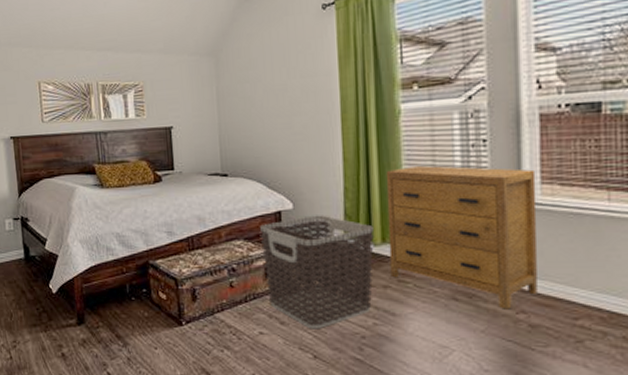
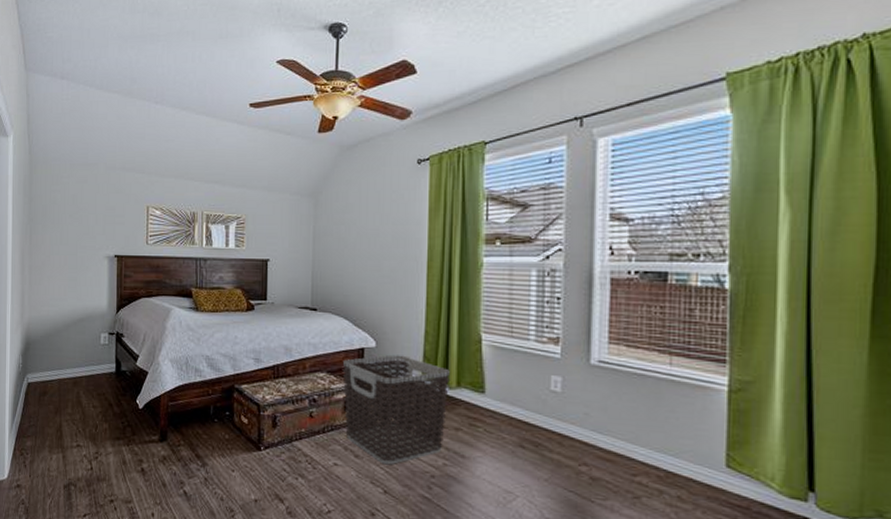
dresser: present [385,165,538,310] -> none [463,316,604,461]

